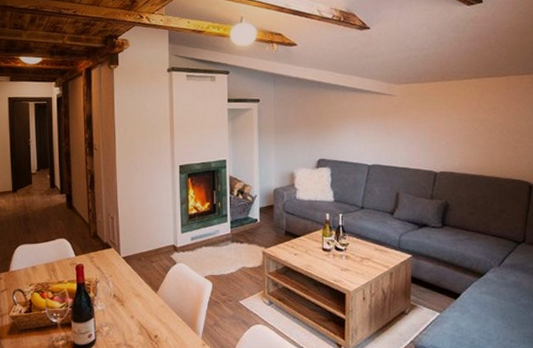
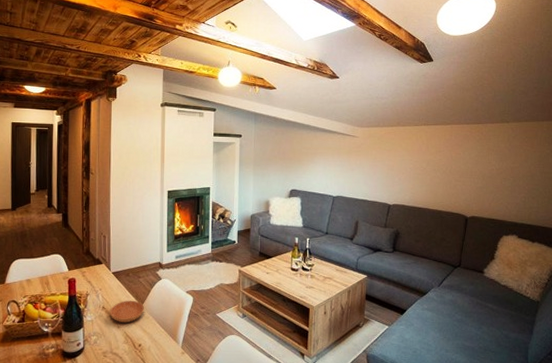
saucer: none [122,287,160,312] -> present [110,300,145,323]

